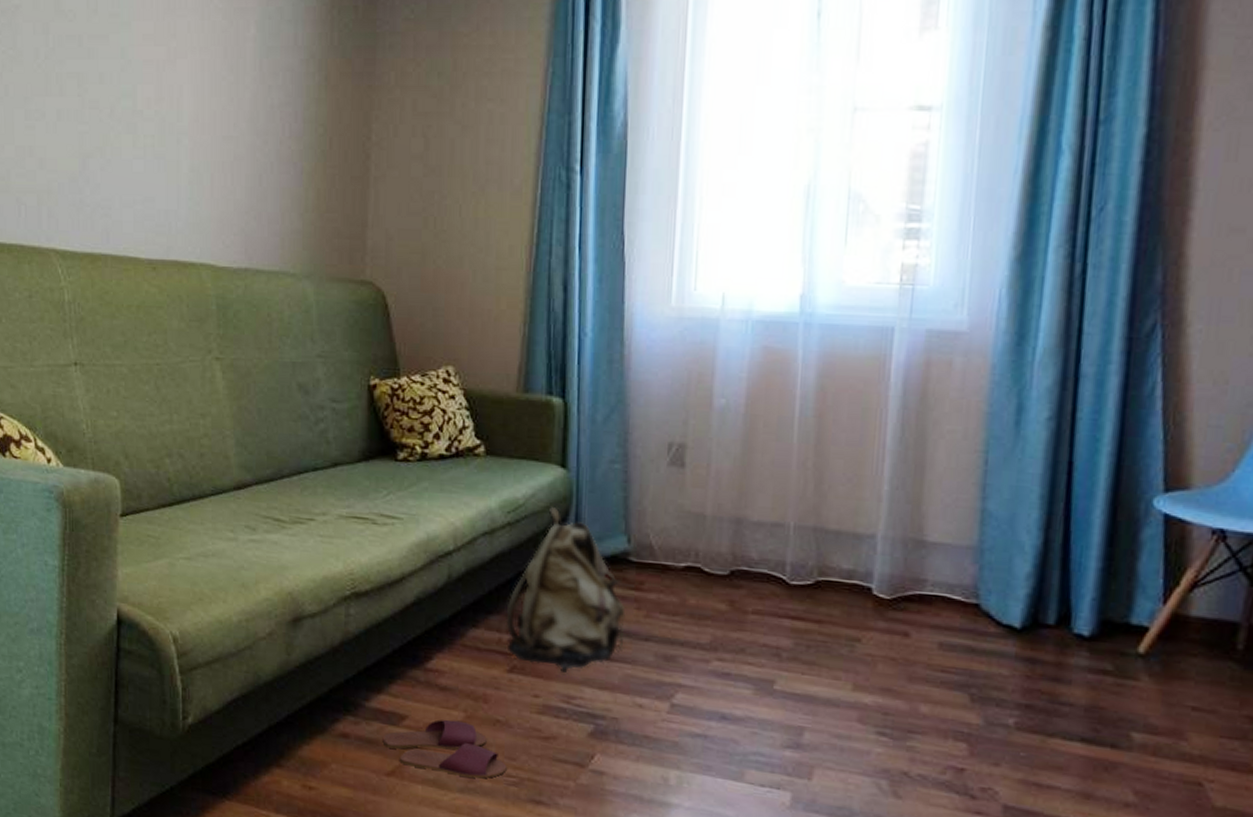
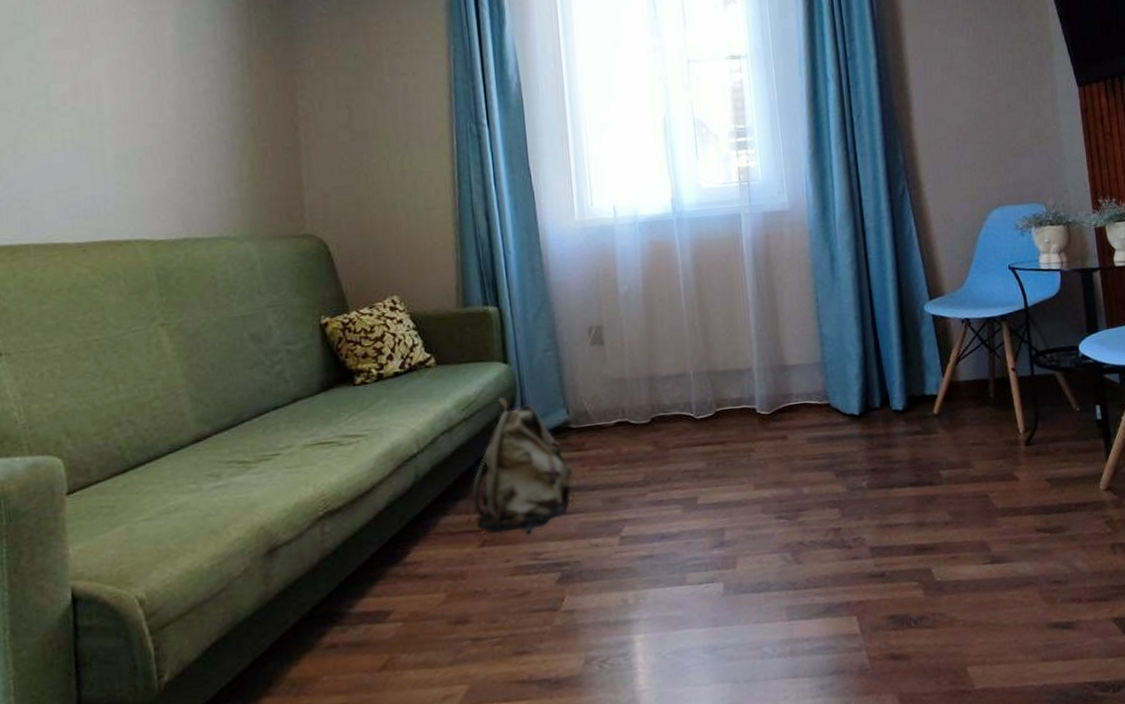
slippers: present [383,719,507,779] -> none [371,601,490,657]

